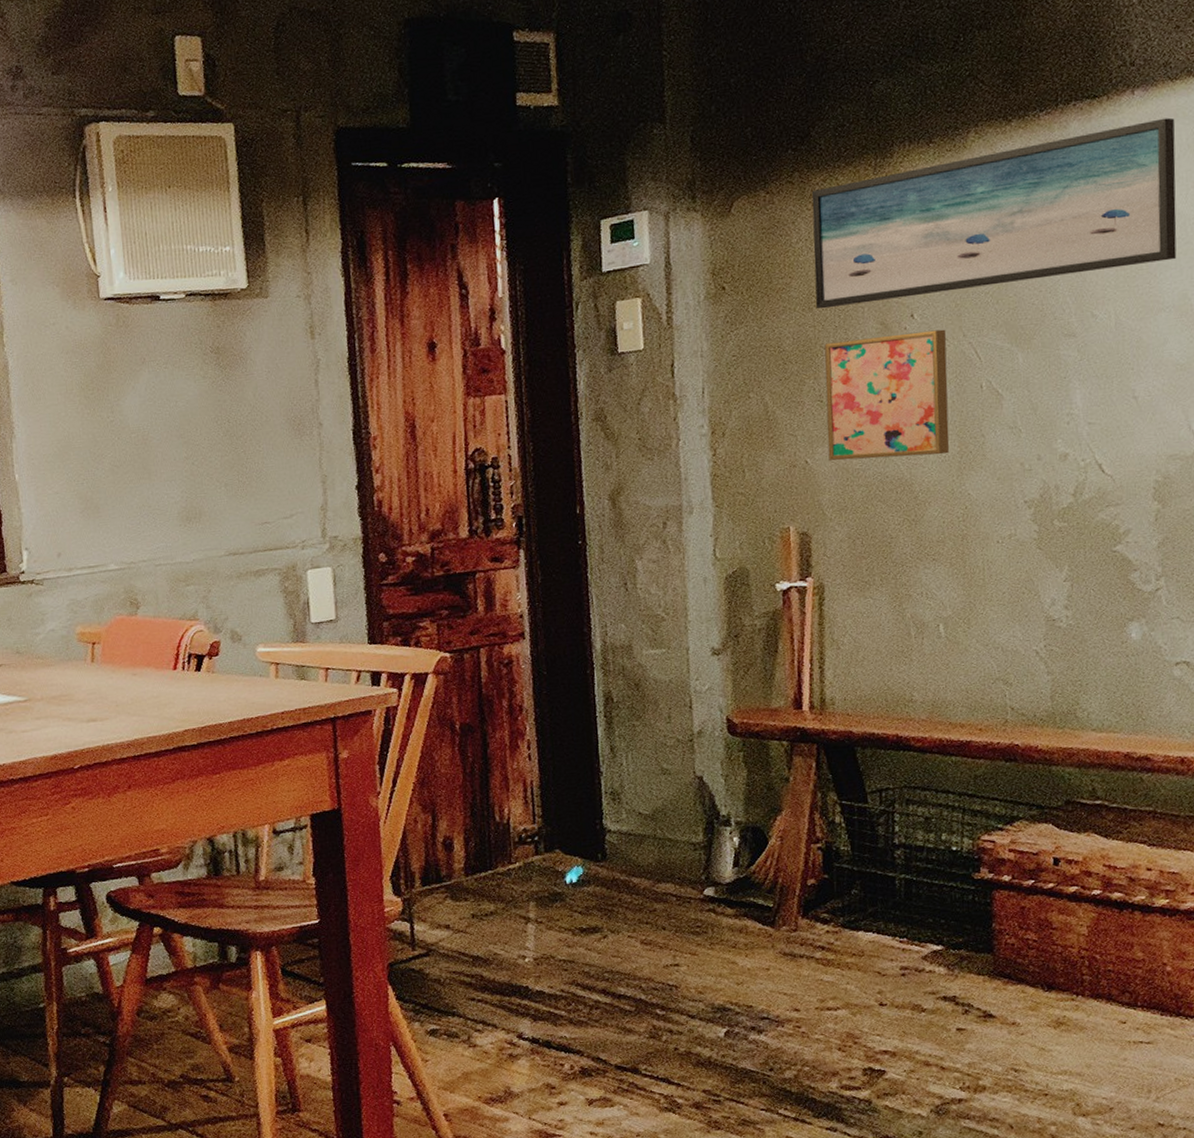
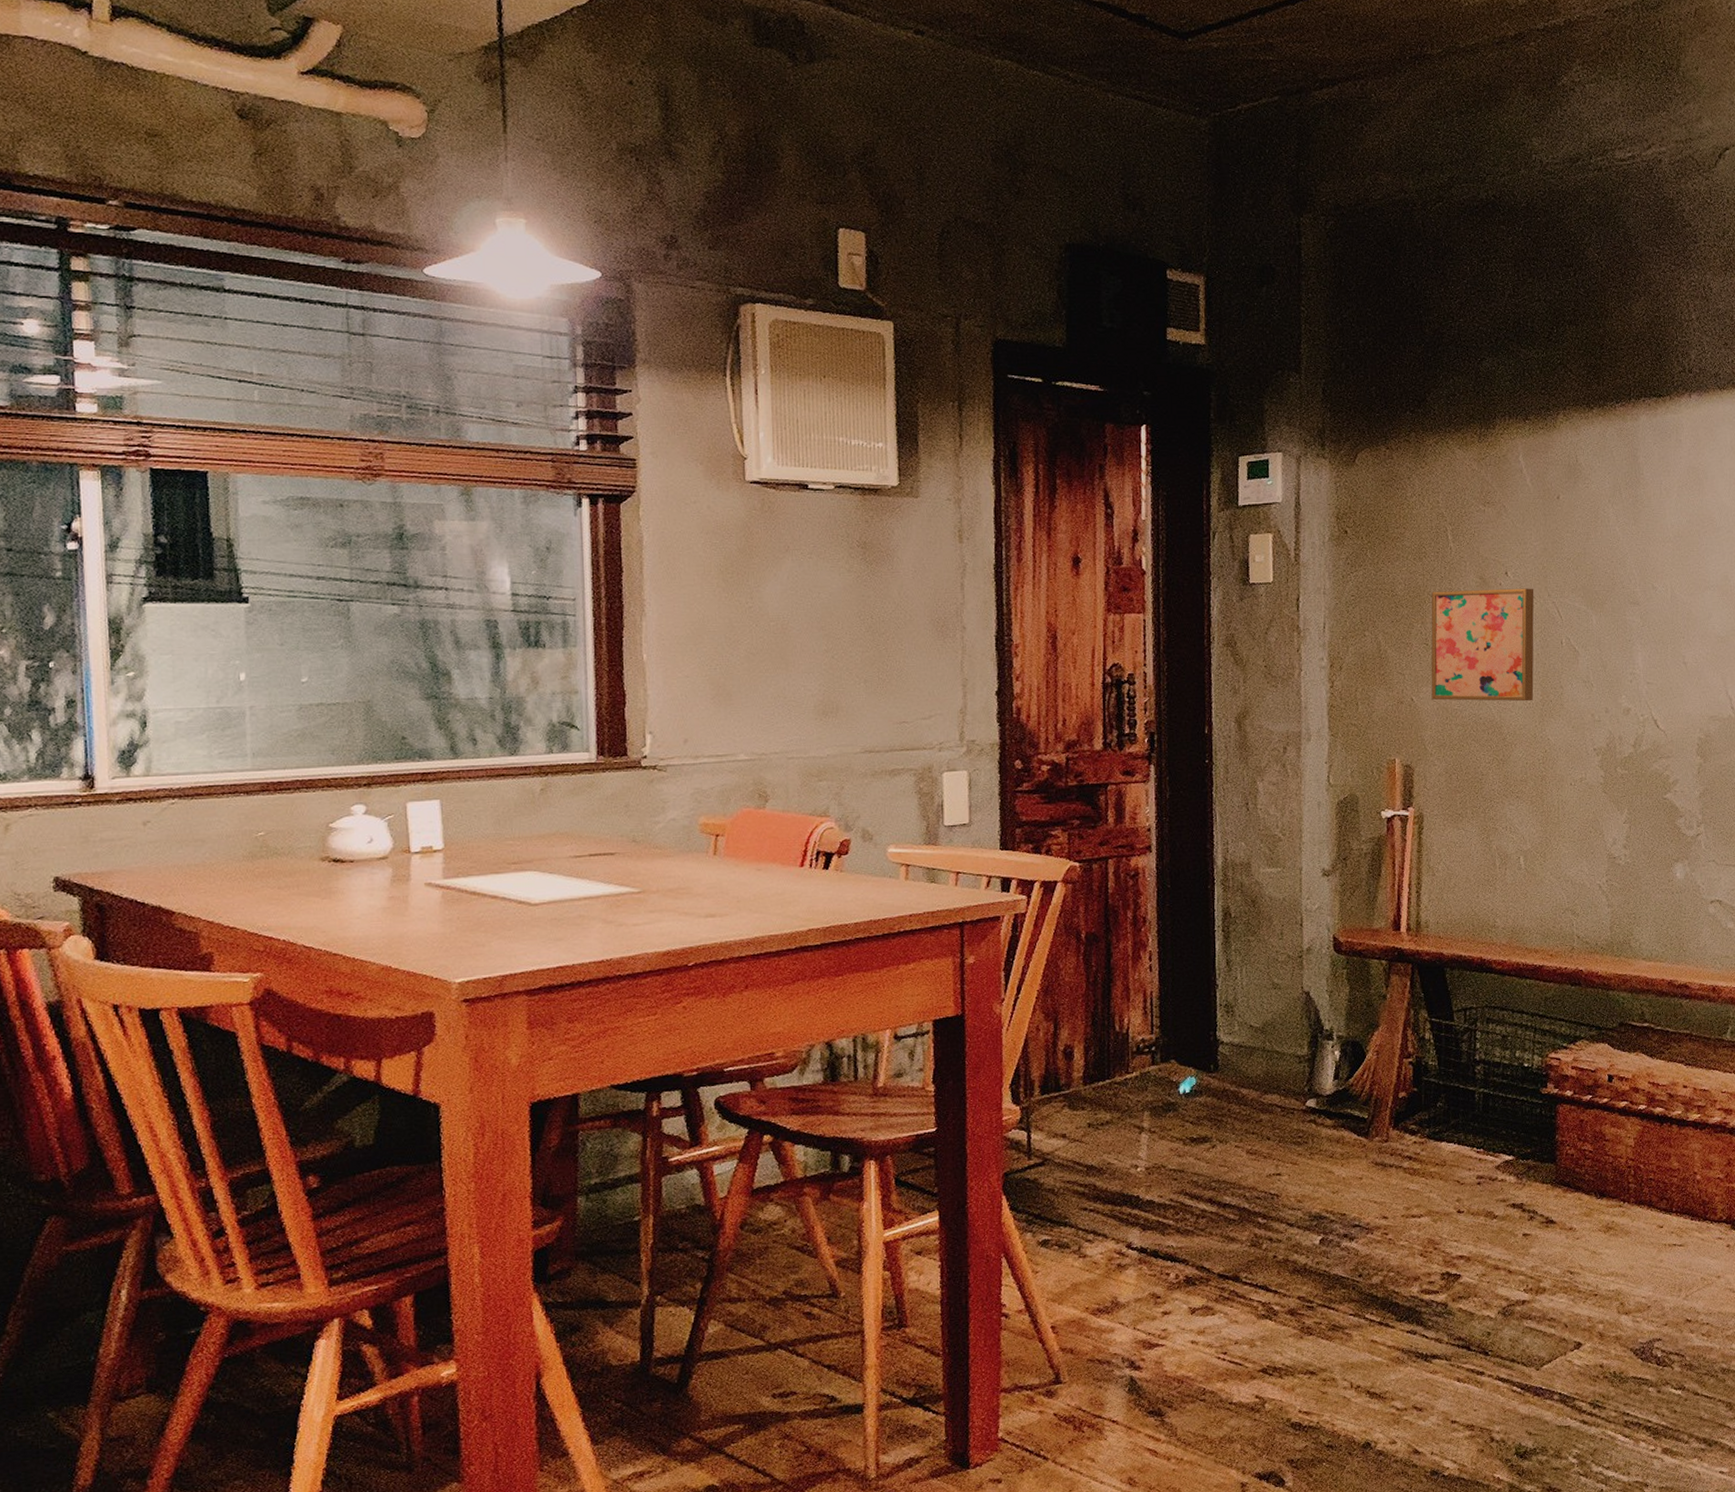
wall art: present [811,117,1177,309] -> none [1425,421,1722,560]

